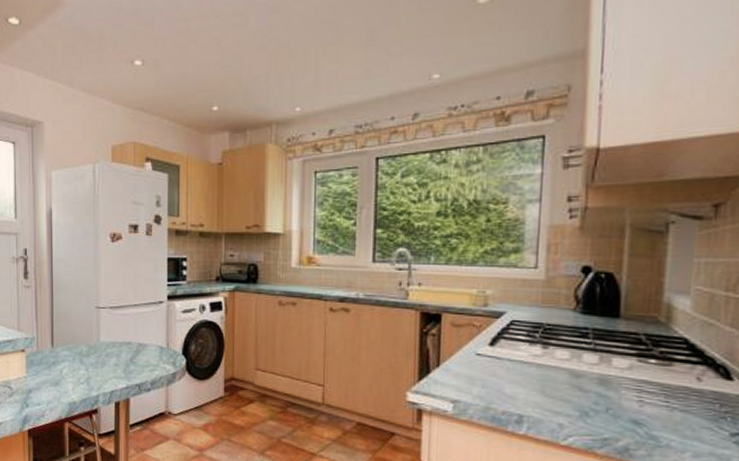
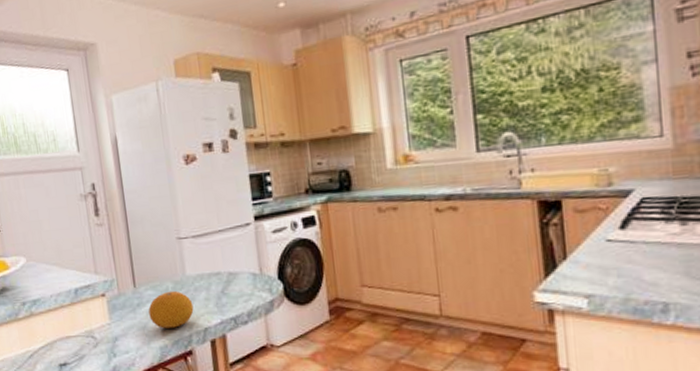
fruit: none [62,354,103,387] -> present [148,290,194,329]

